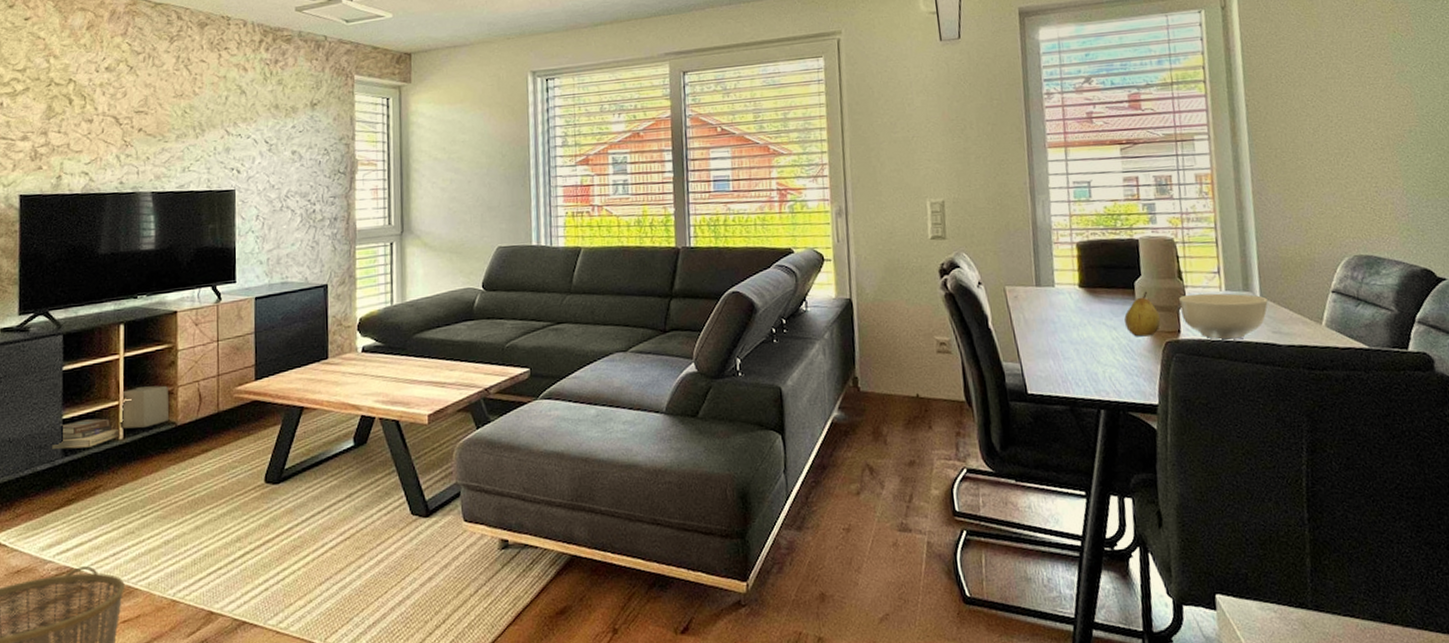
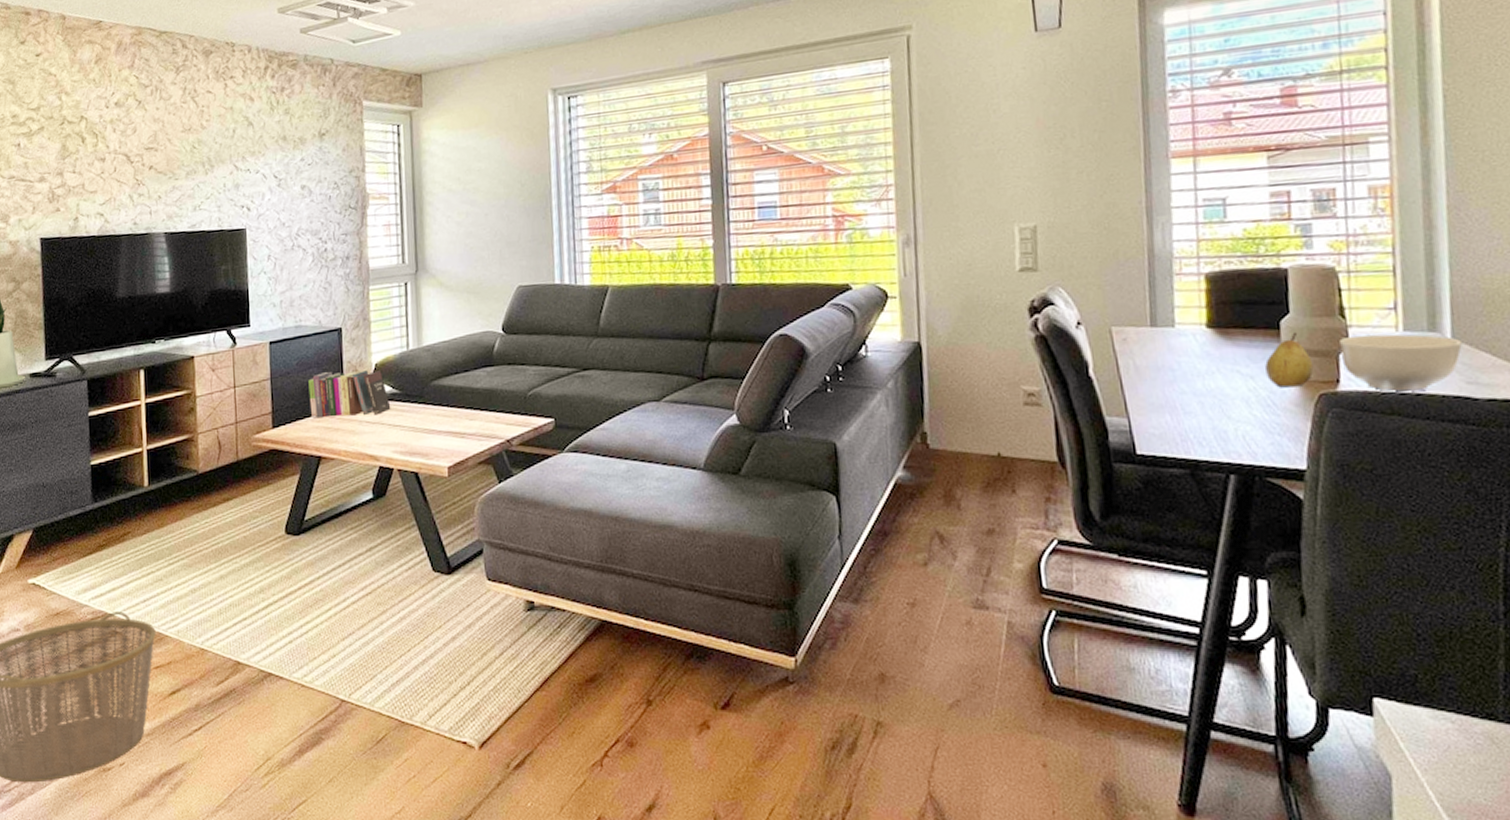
books: present [51,418,120,450] -> none [81,465,145,495]
decorative box: present [120,385,168,429] -> none [144,432,190,476]
books: none [293,324,374,370] -> present [308,370,391,418]

